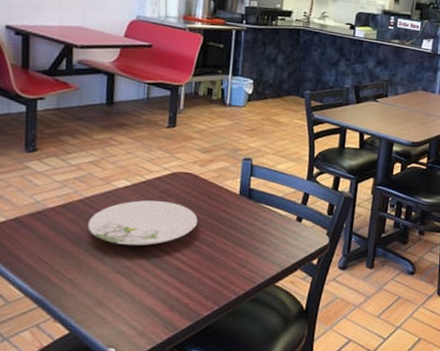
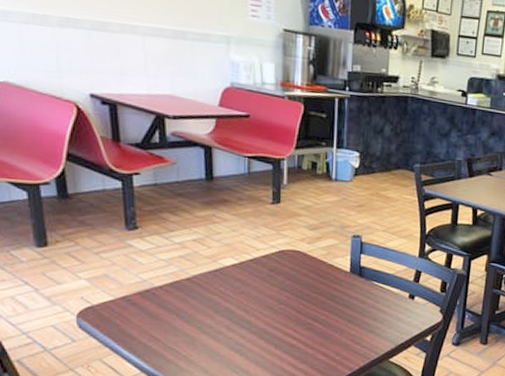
plate: present [86,200,198,247] -> none [196,278,309,324]

